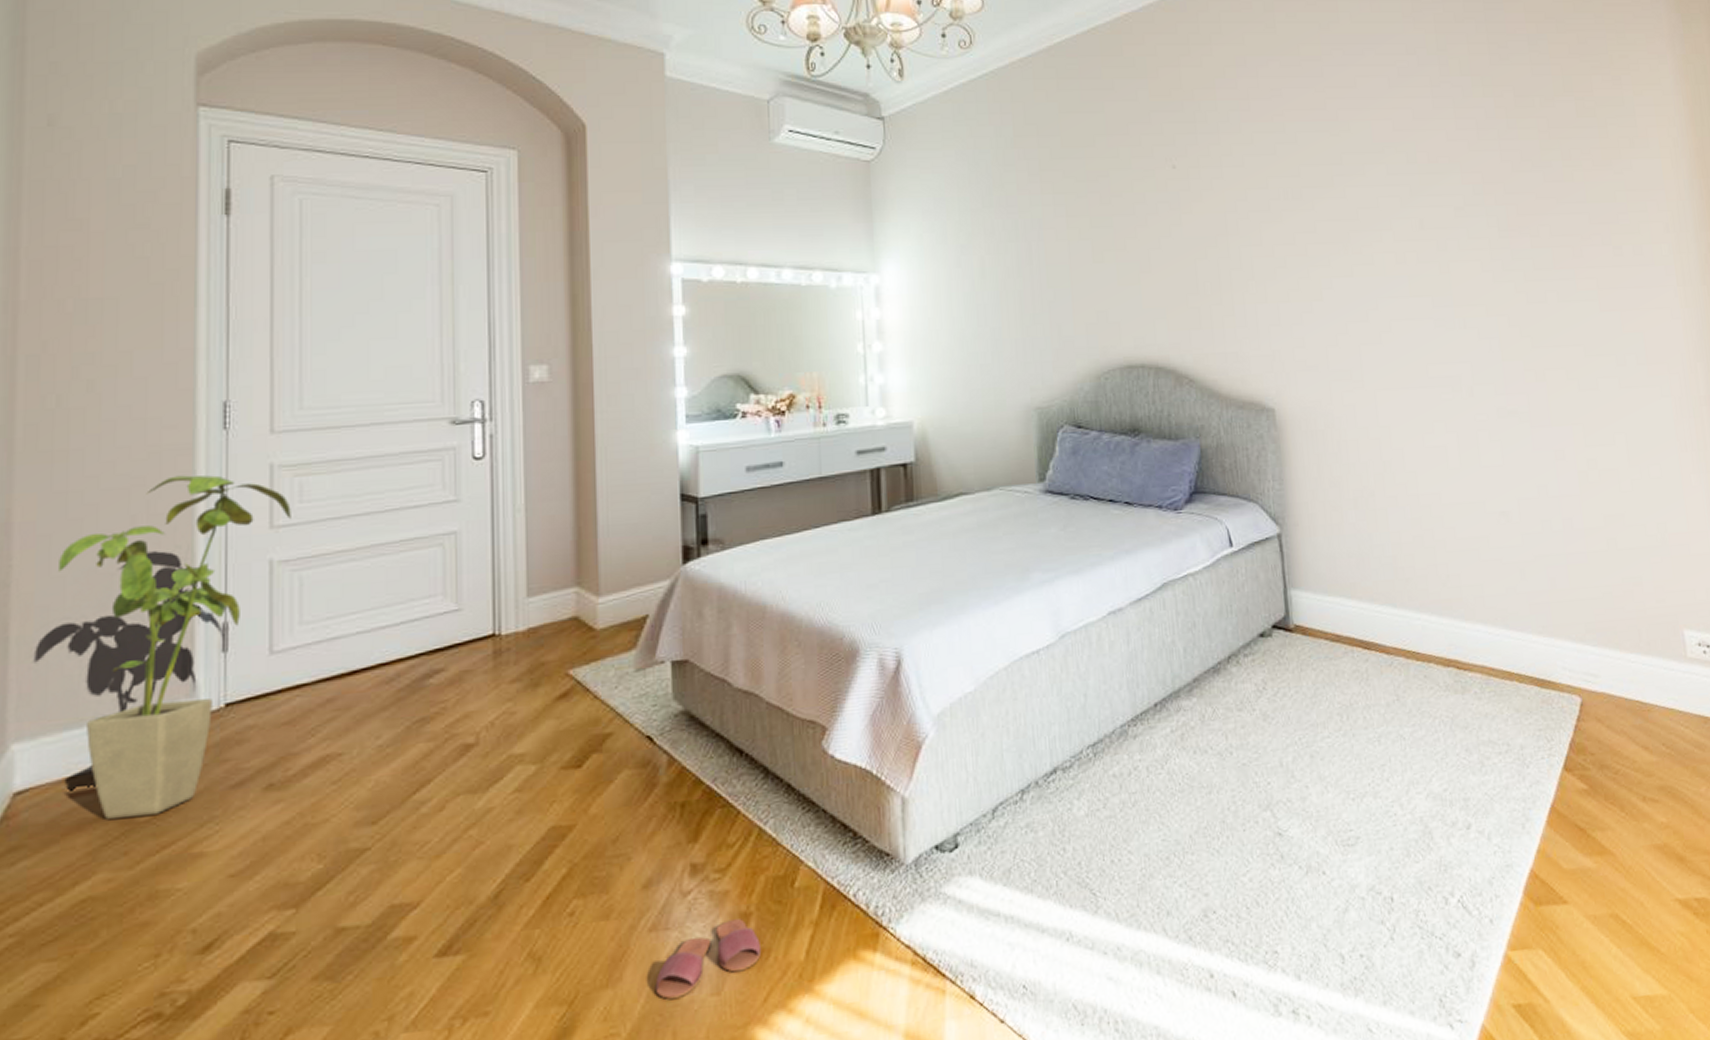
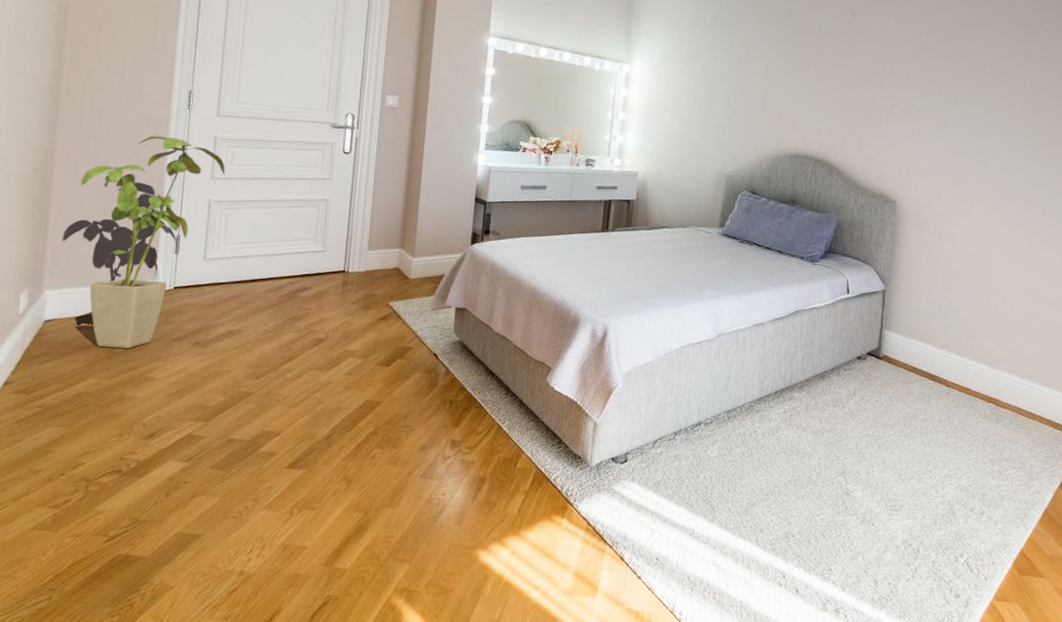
slippers: present [655,919,762,999] -> none [419,480,490,522]

